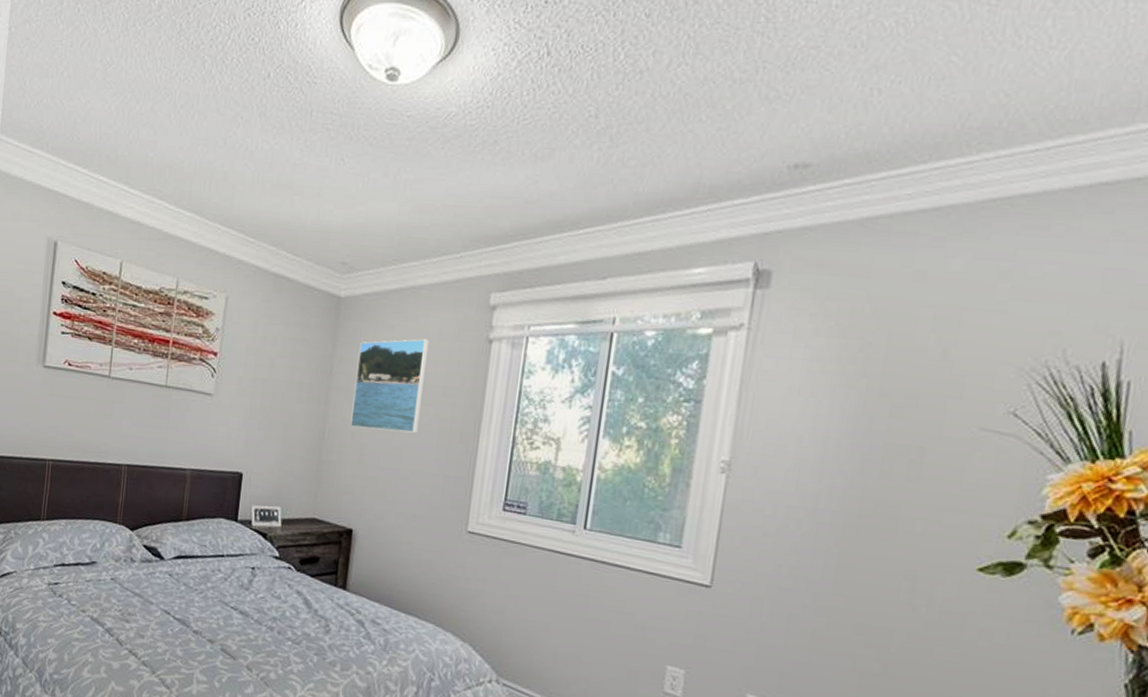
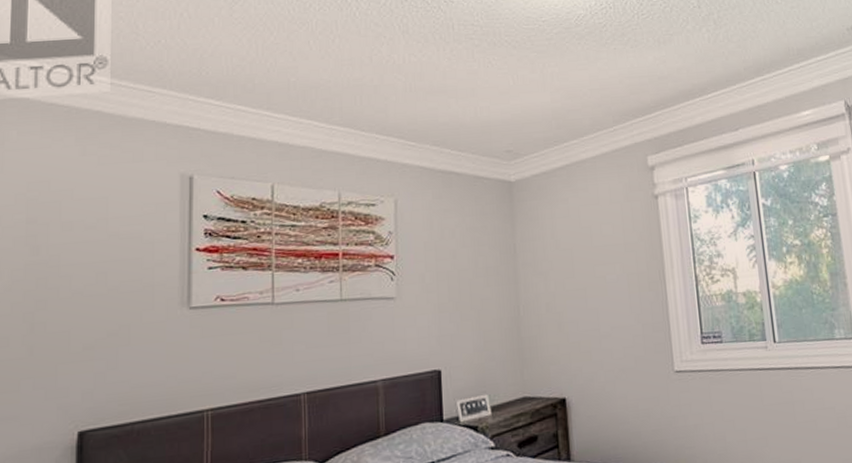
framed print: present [350,339,429,434] -> none [538,205,609,299]

